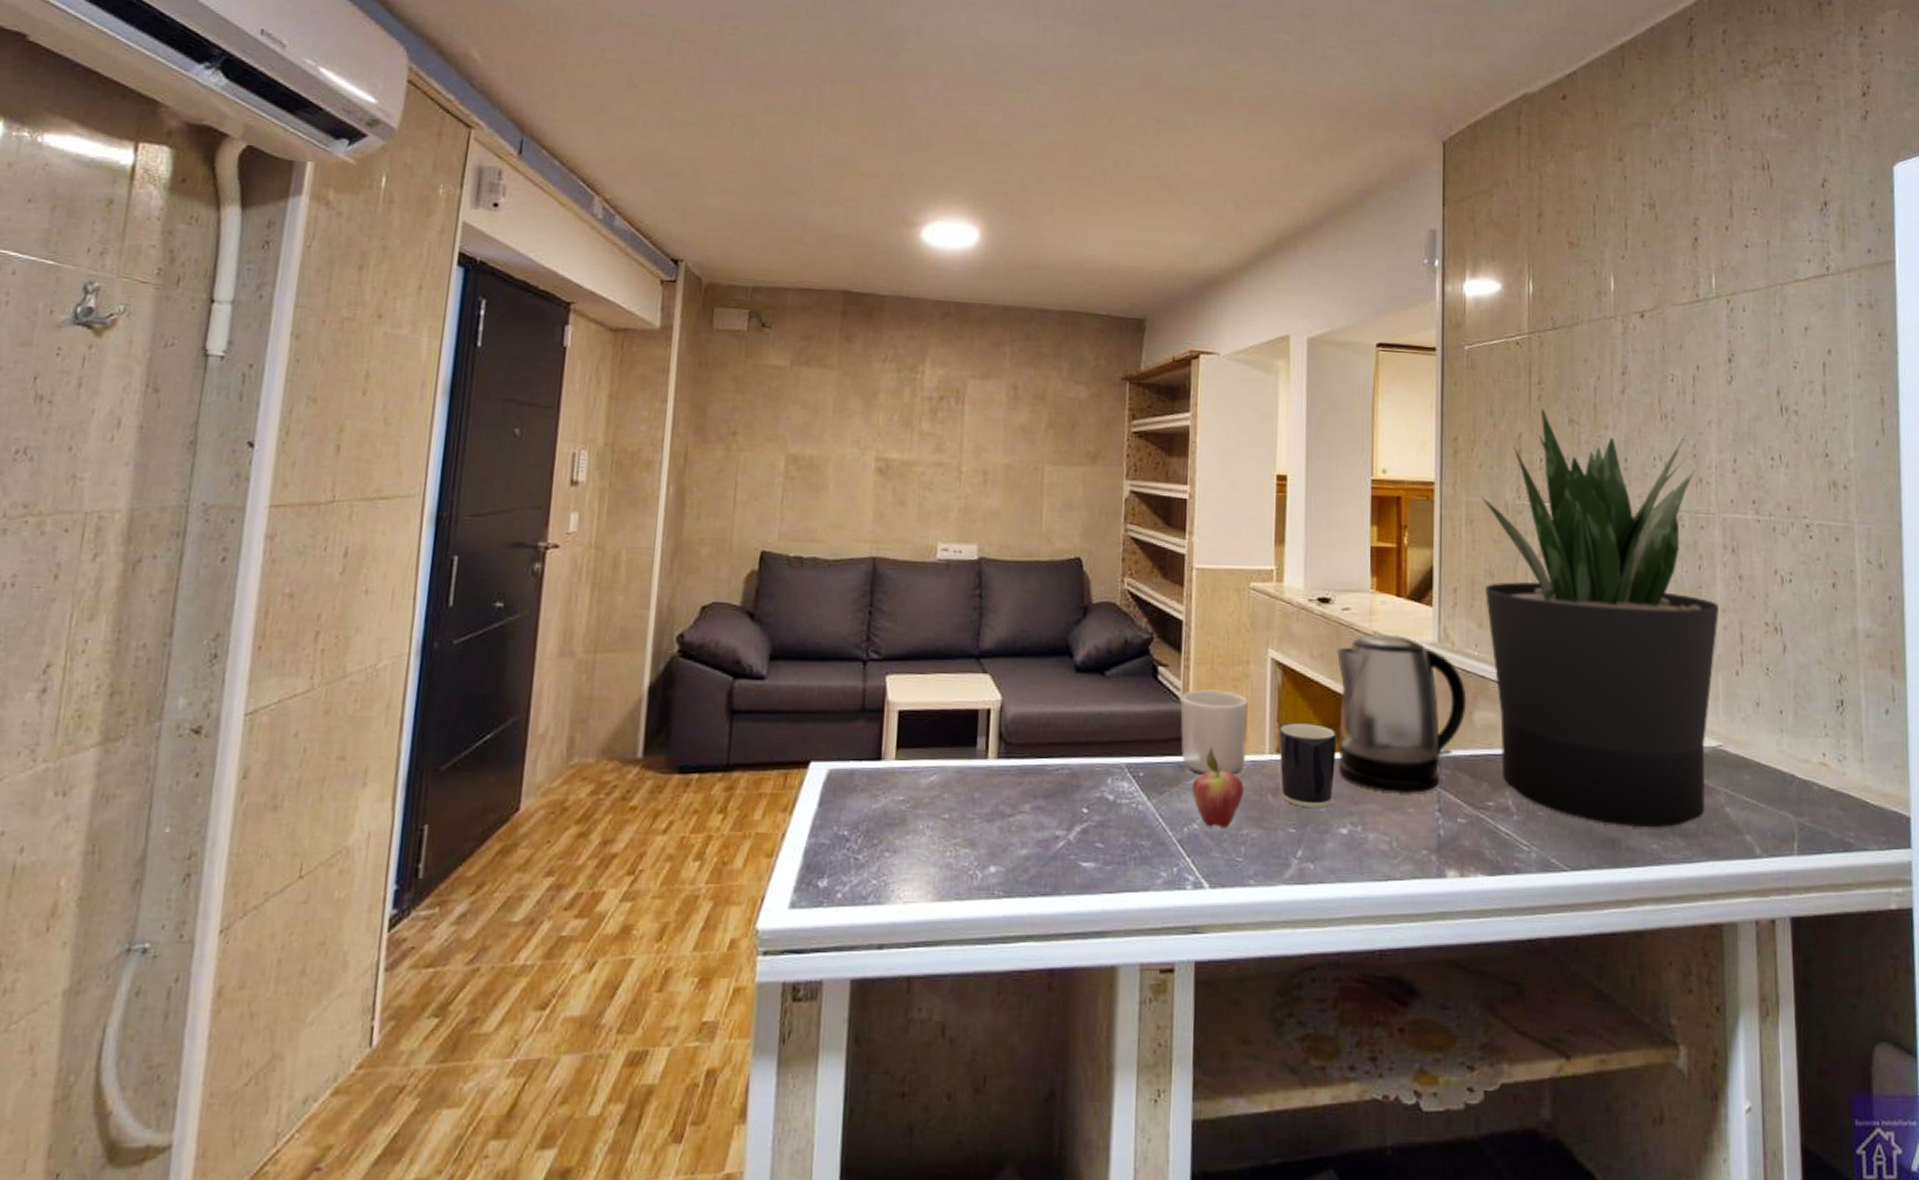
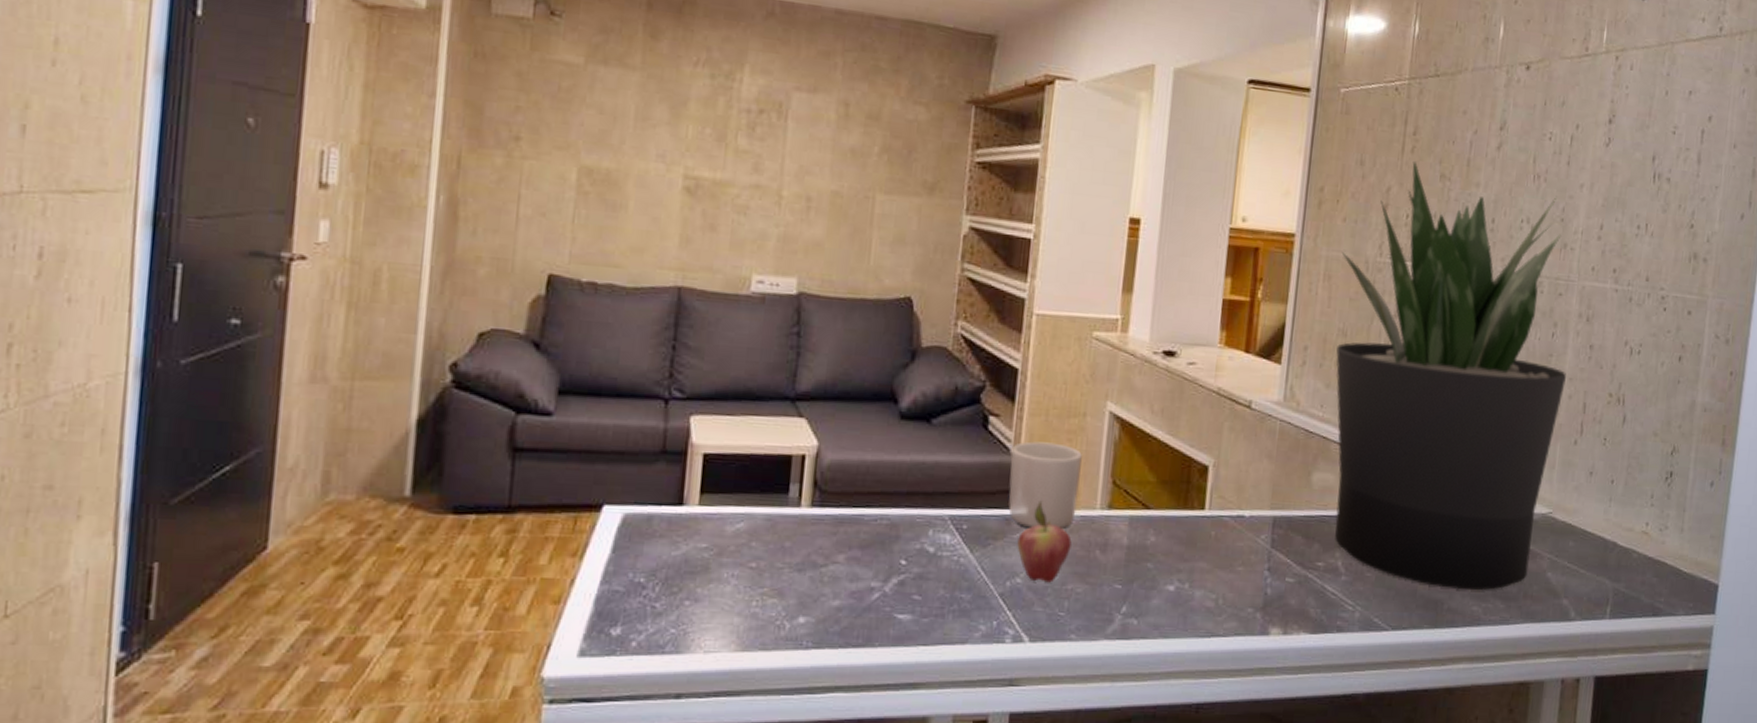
mug: present [1278,722,1337,809] -> none [1110,478,1172,565]
kettle: present [1337,633,1467,794] -> none [1169,390,1307,553]

